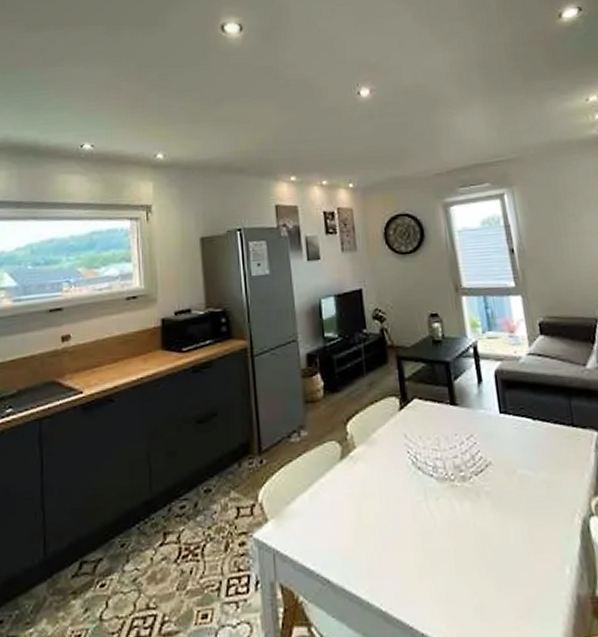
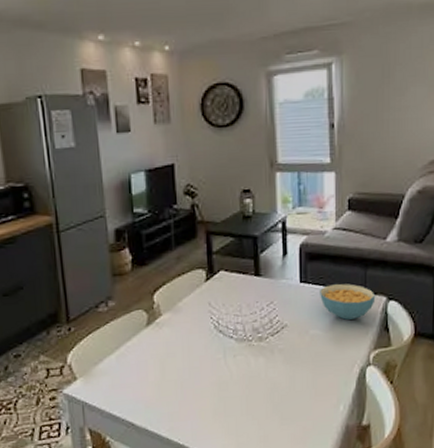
cereal bowl: none [522,415,586,458] -> present [320,283,376,320]

